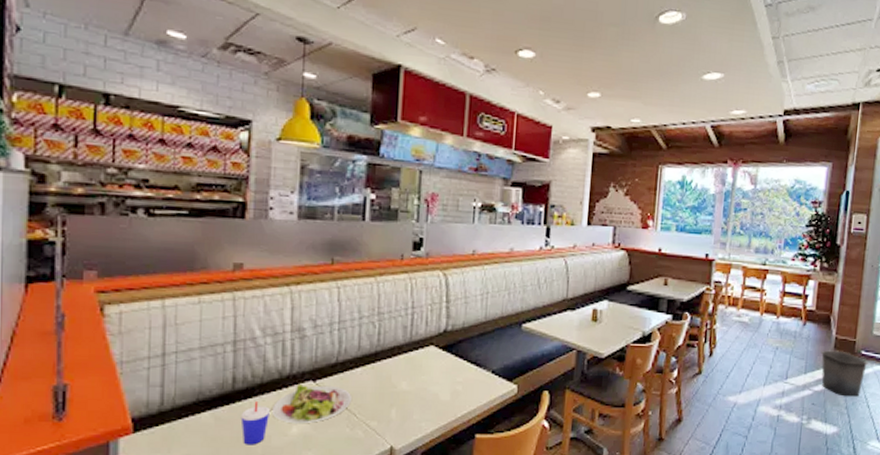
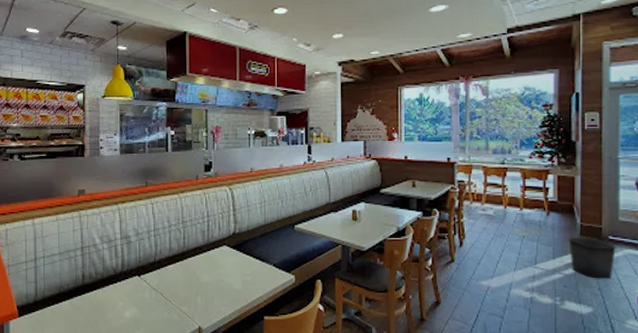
beverage cup: present [240,401,271,445] -> none [89,292,110,326]
salad plate: present [271,385,351,424] -> none [110,279,167,309]

